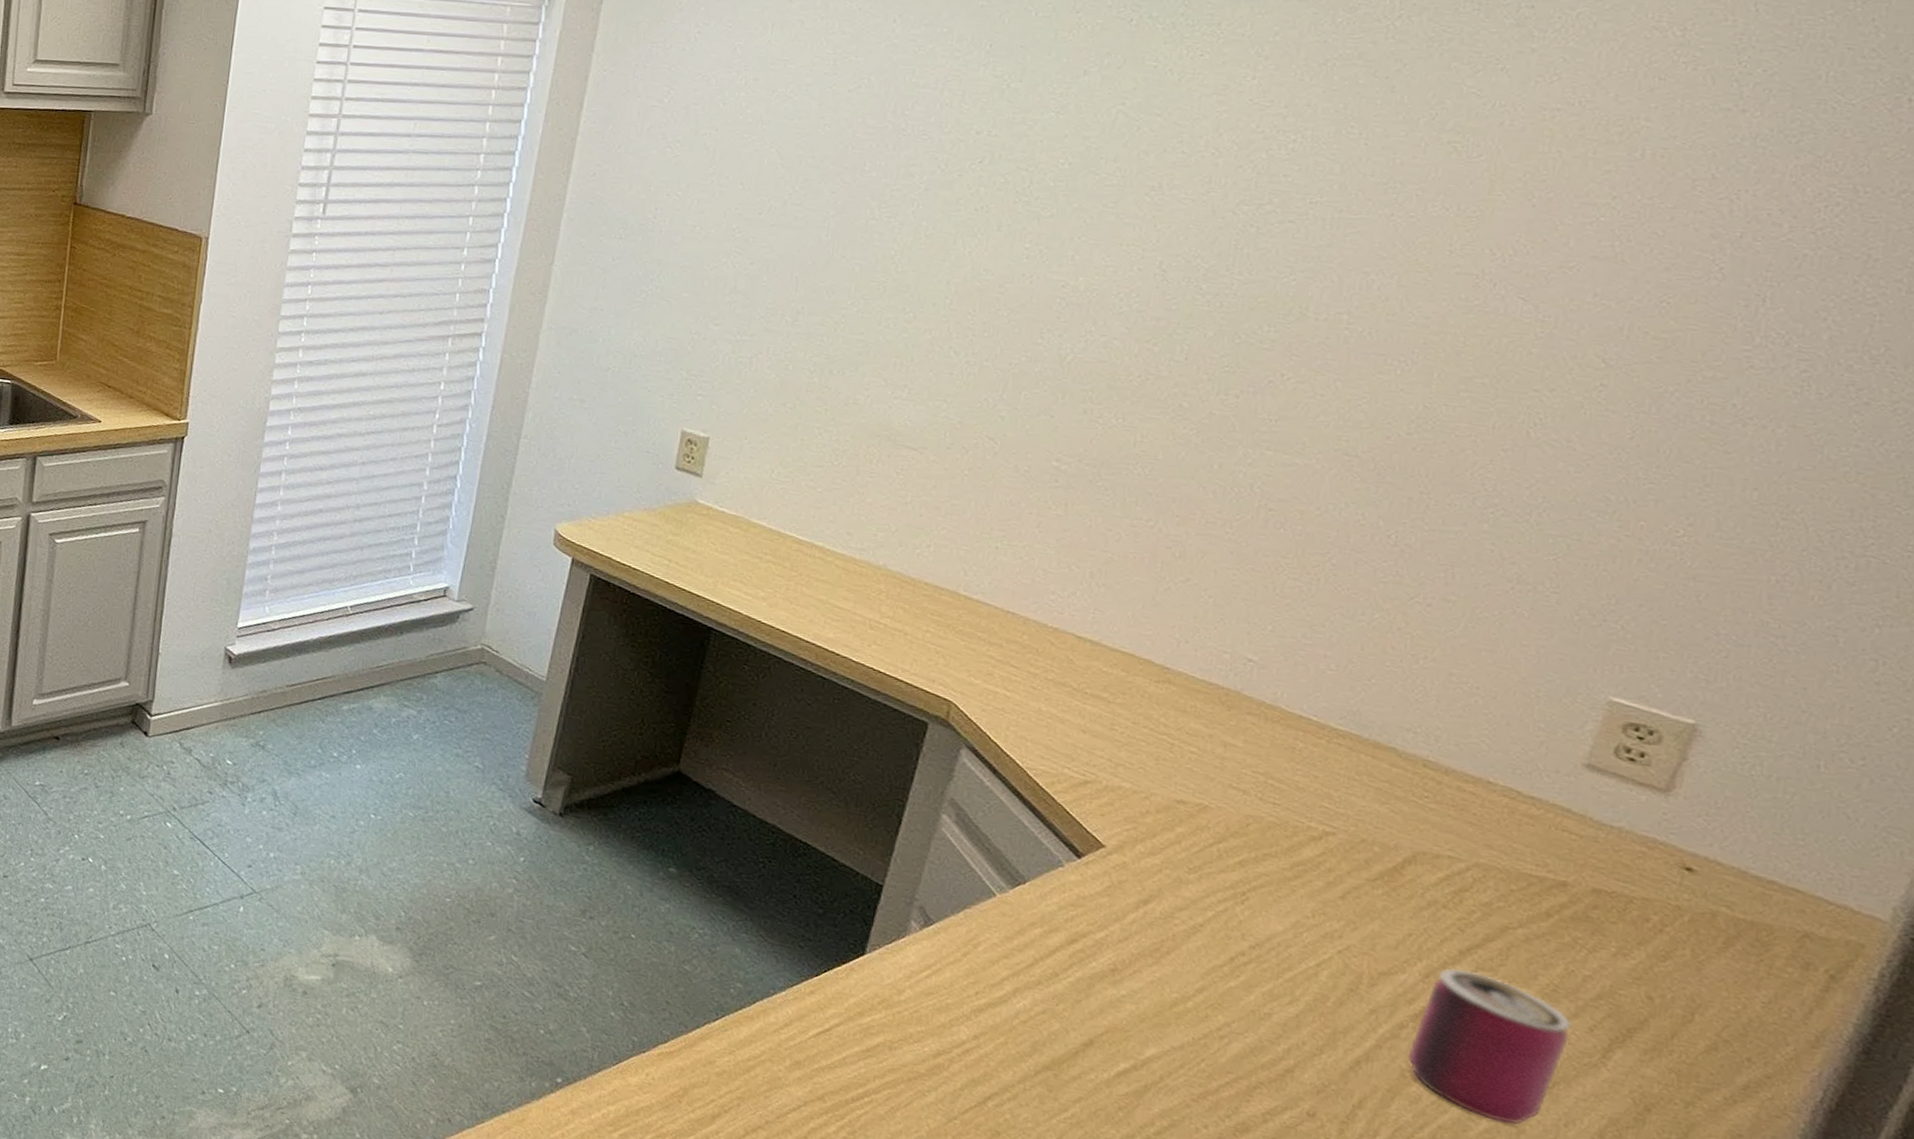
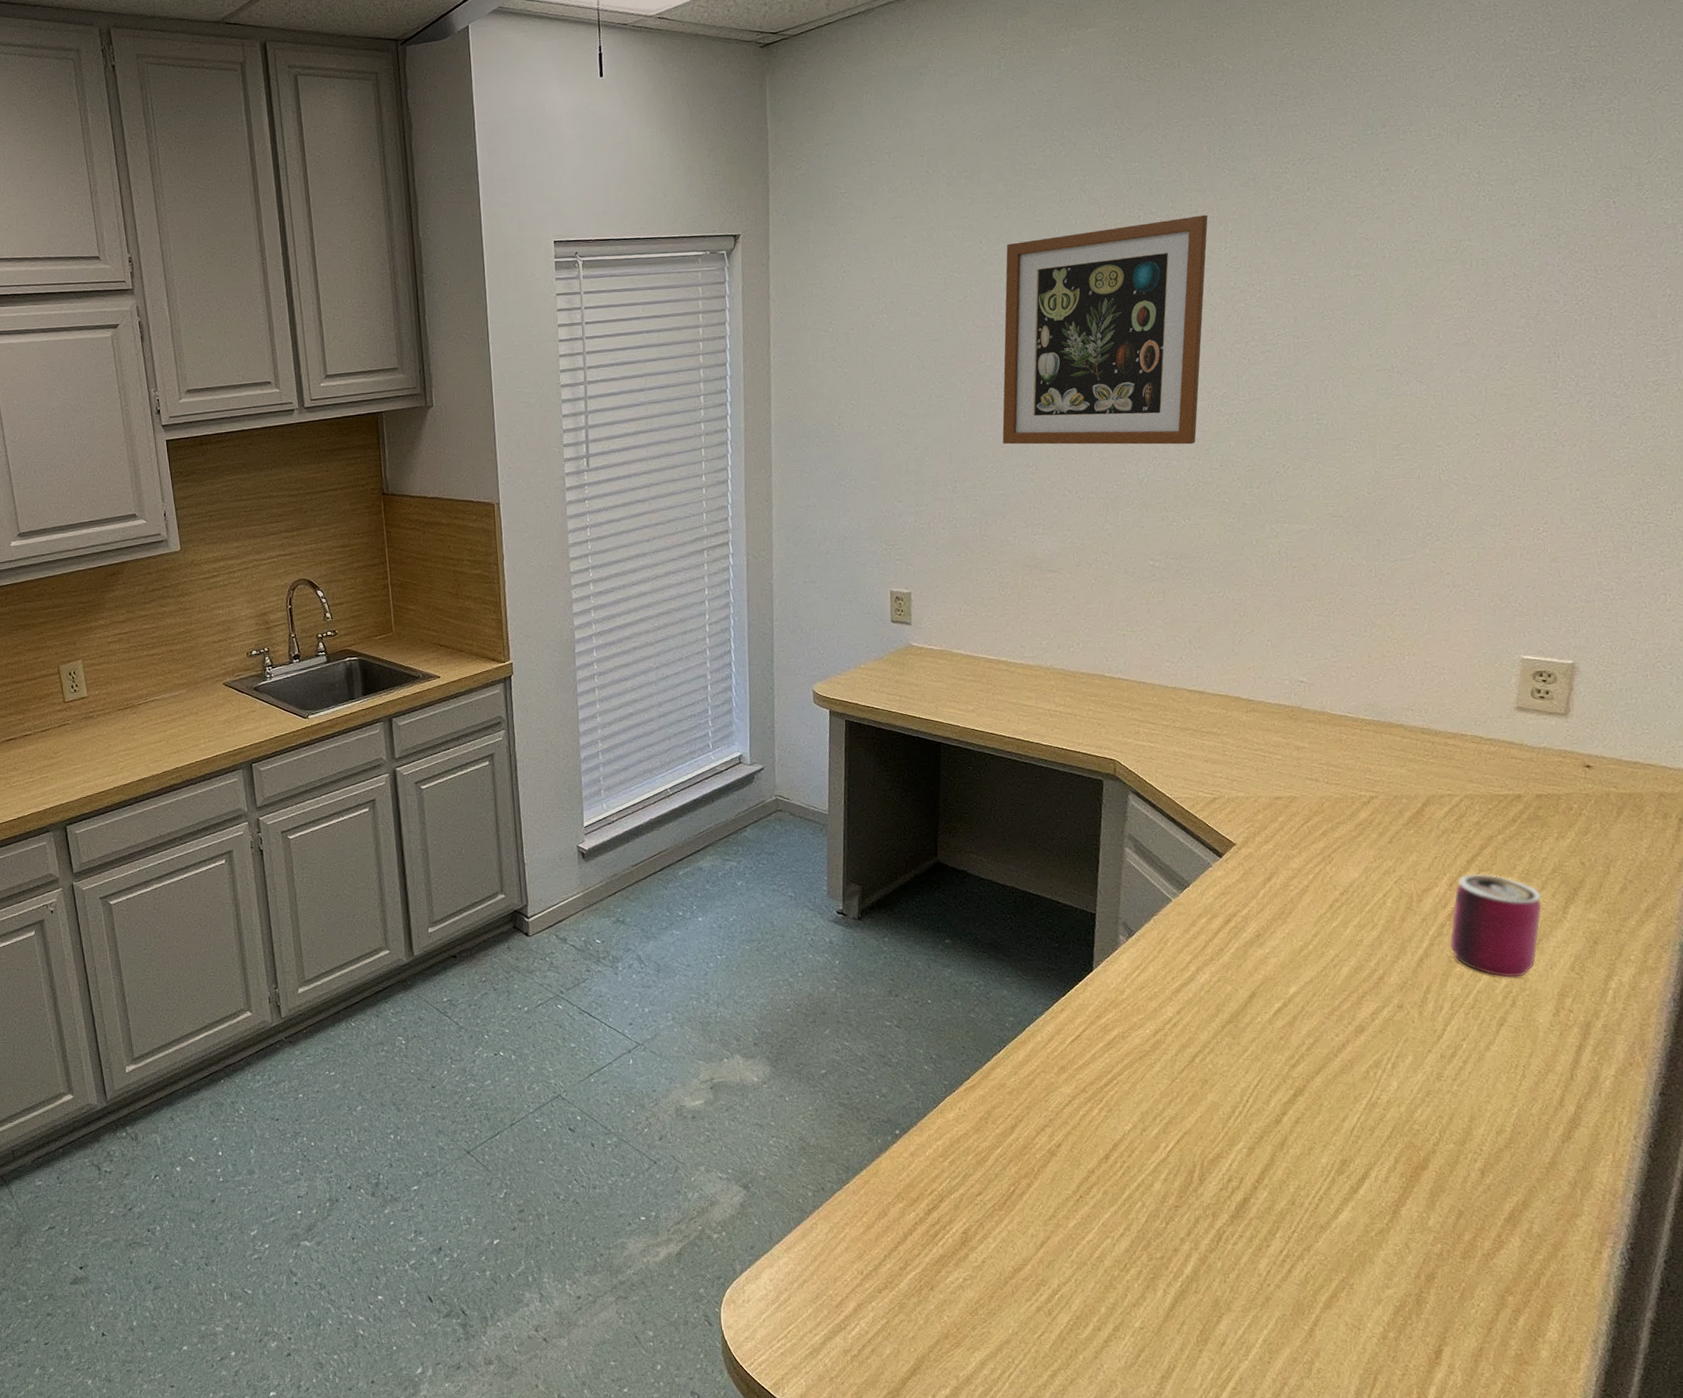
wall art: none [873,29,1235,324] -> present [1002,214,1208,445]

